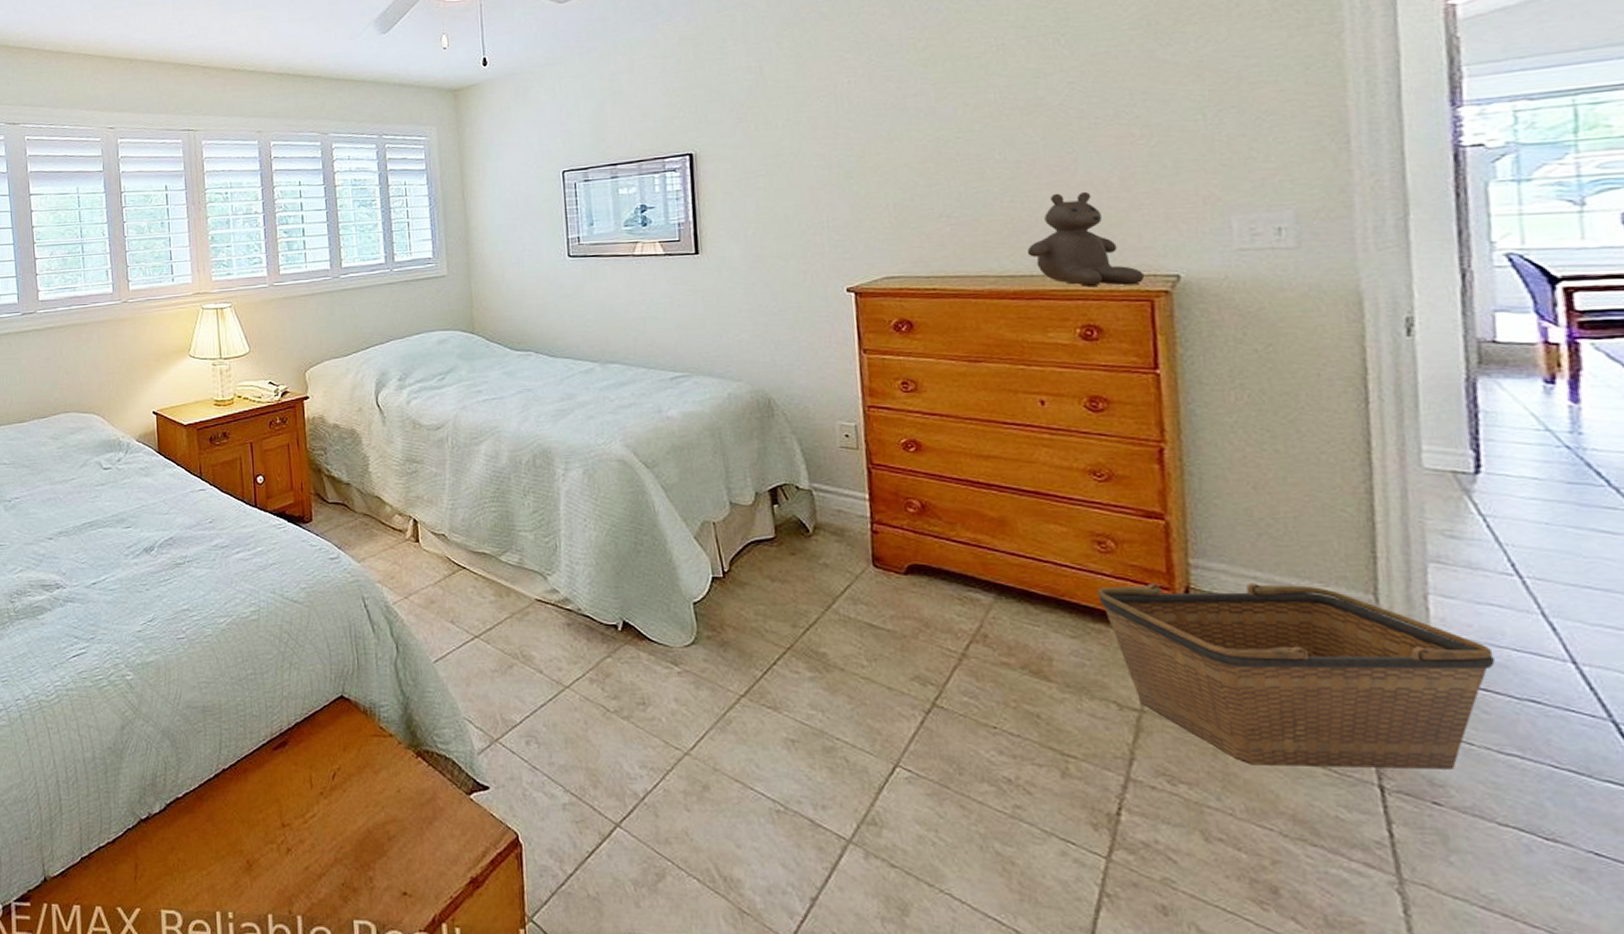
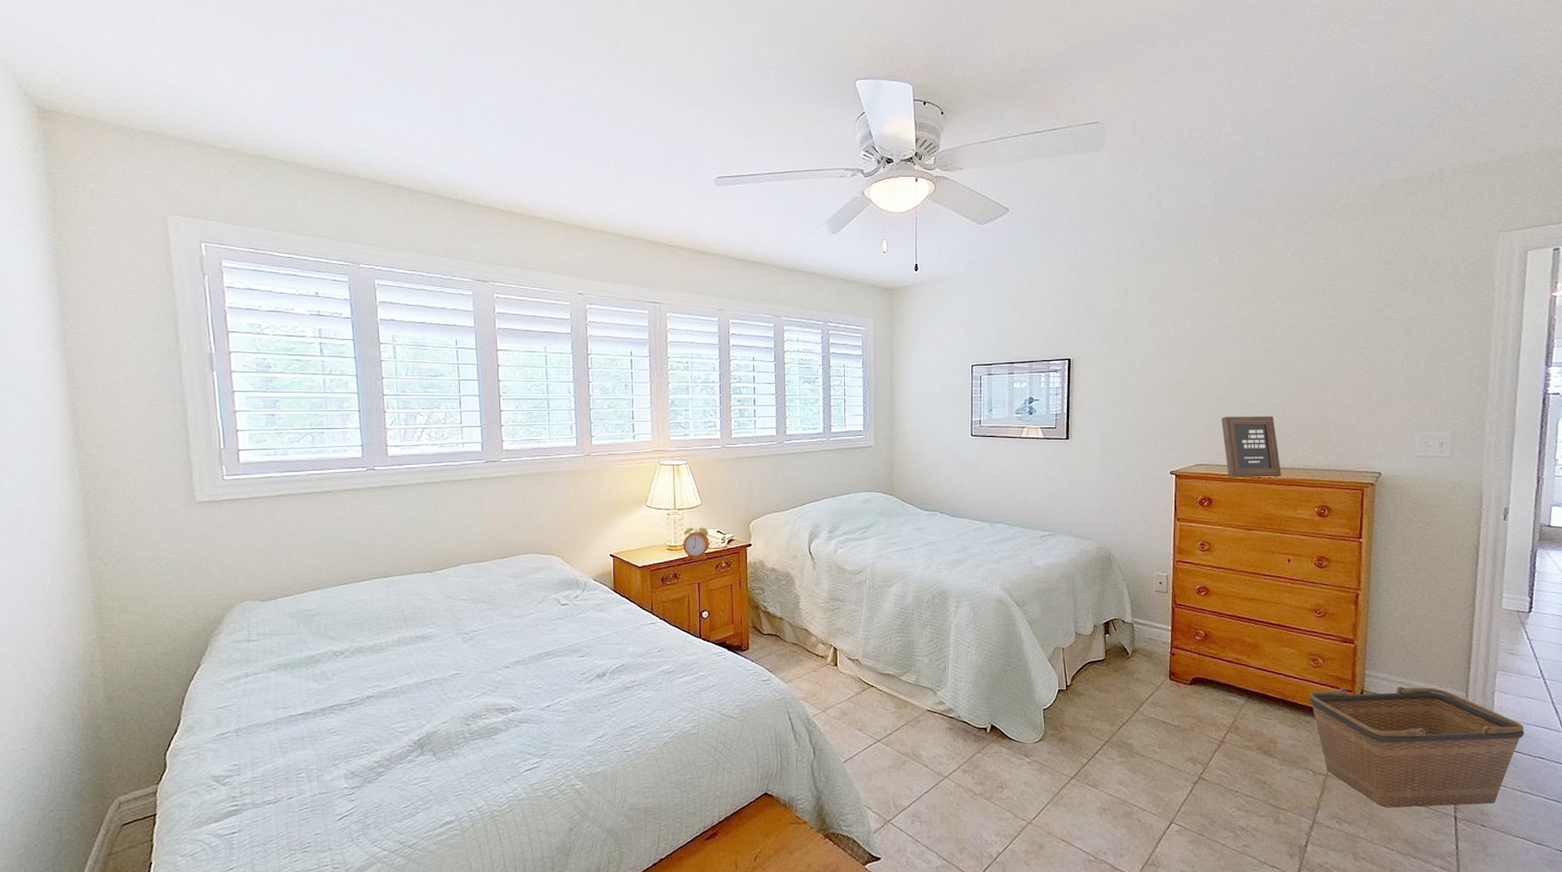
alarm clock: none [231,374,262,417] -> present [683,523,710,561]
picture frame: none [916,207,1017,293] -> present [1221,416,1282,478]
teddy bear: present [1026,191,1144,286] -> none [1290,408,1360,478]

